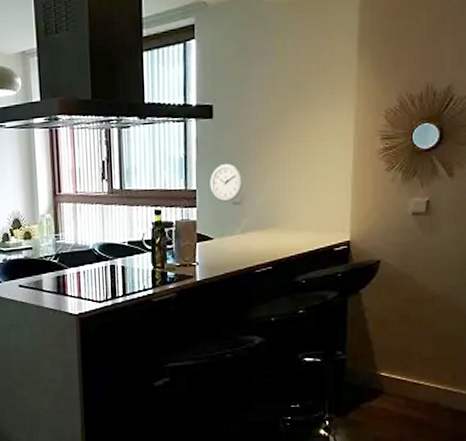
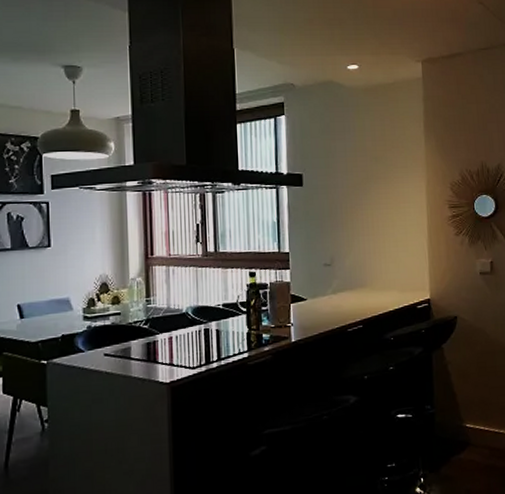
wall clock: present [210,163,242,202] -> none [302,227,332,264]

